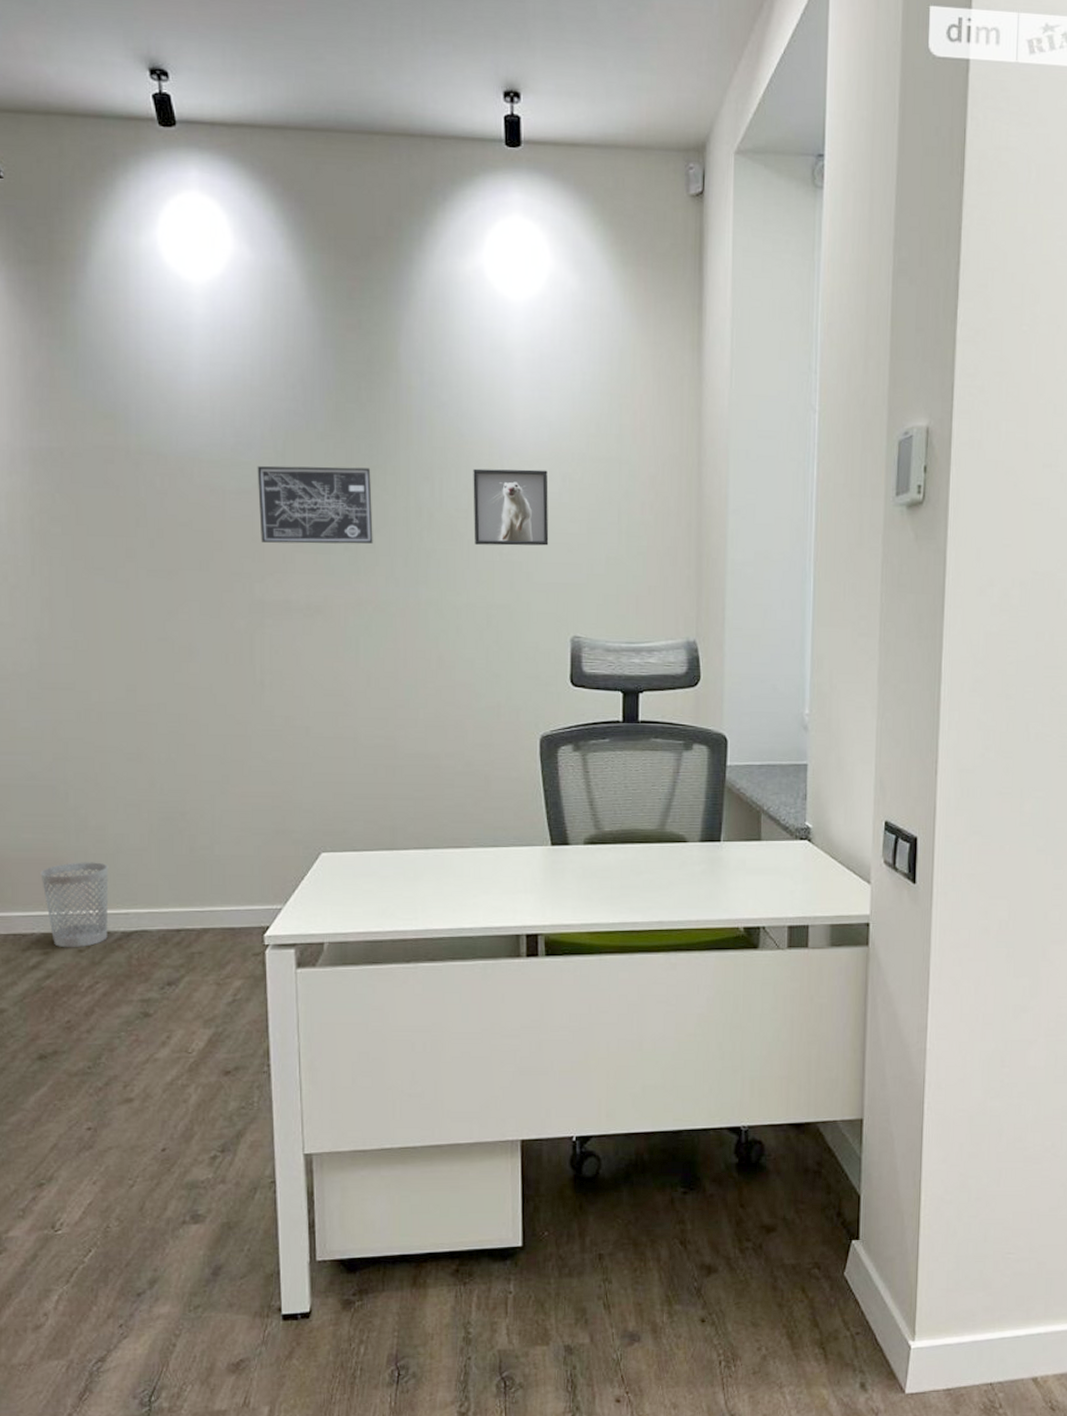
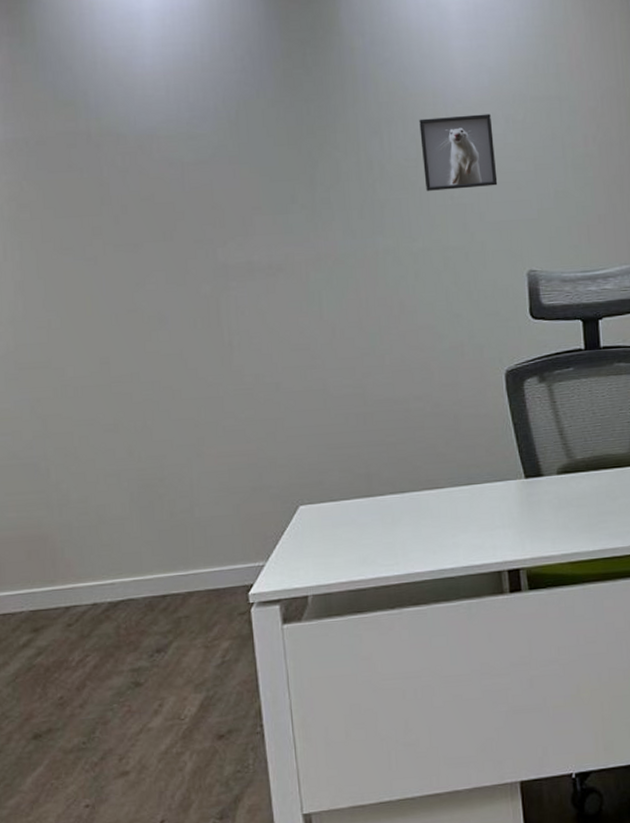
wastebasket: present [40,862,109,948] -> none [26,535,95,624]
wall art: present [257,465,373,544] -> none [212,128,328,209]

